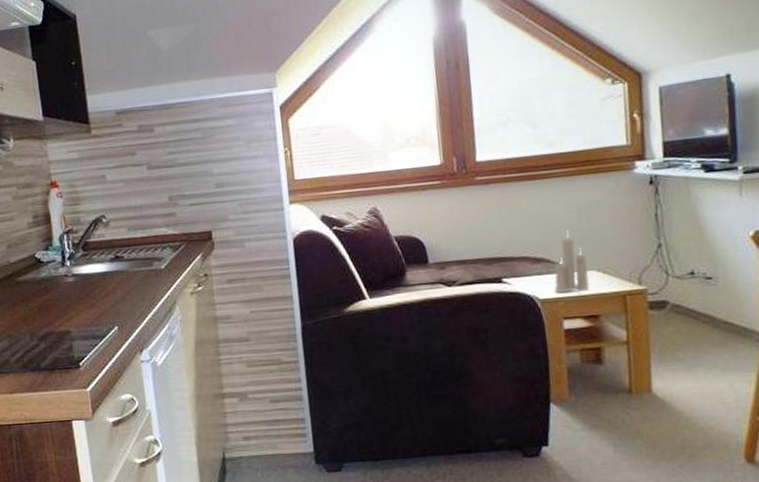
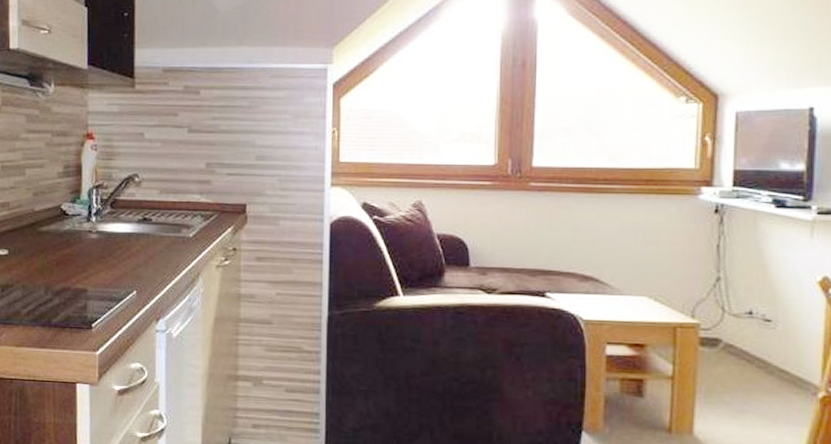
candle: present [554,230,590,294] -> none [600,250,640,319]

